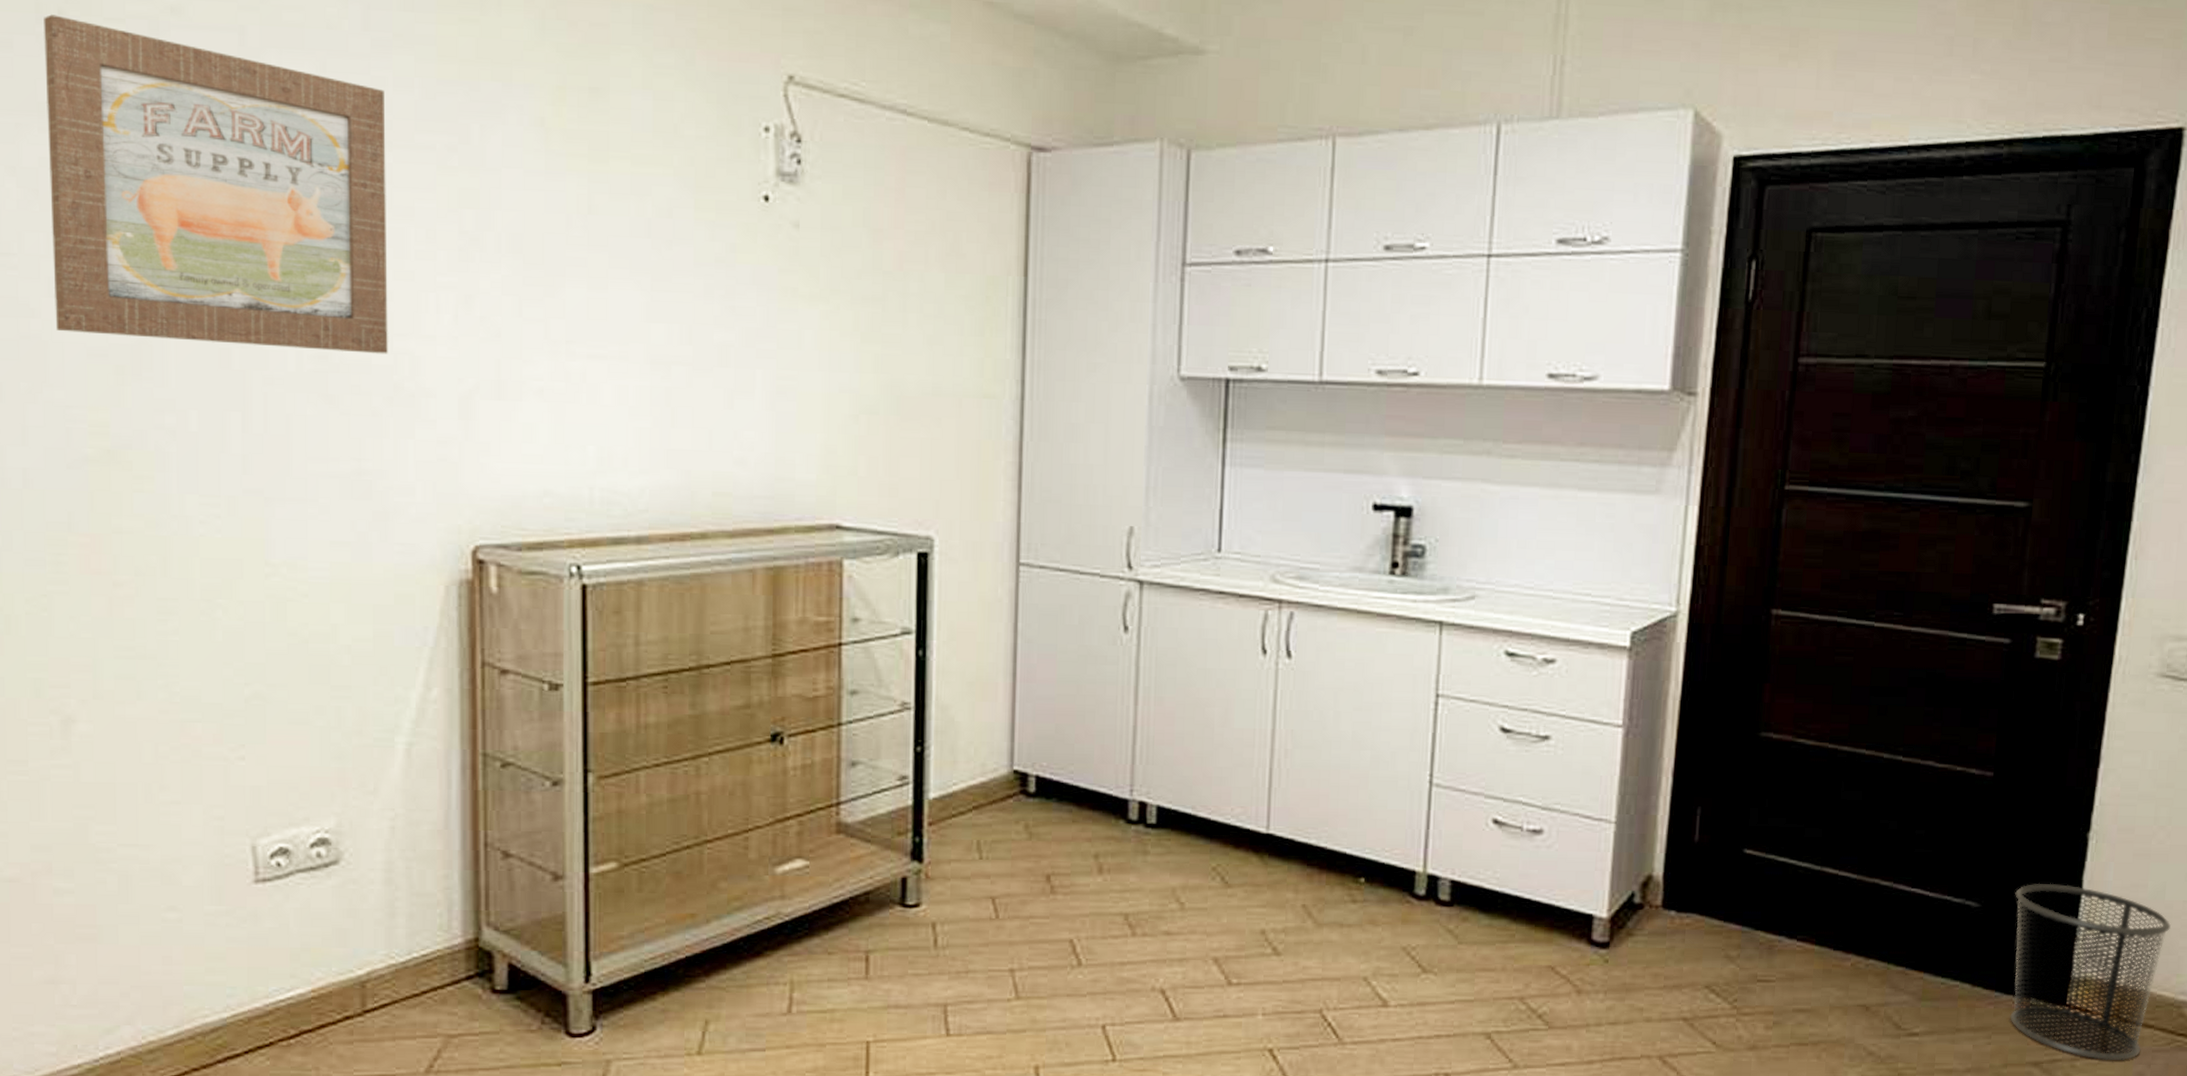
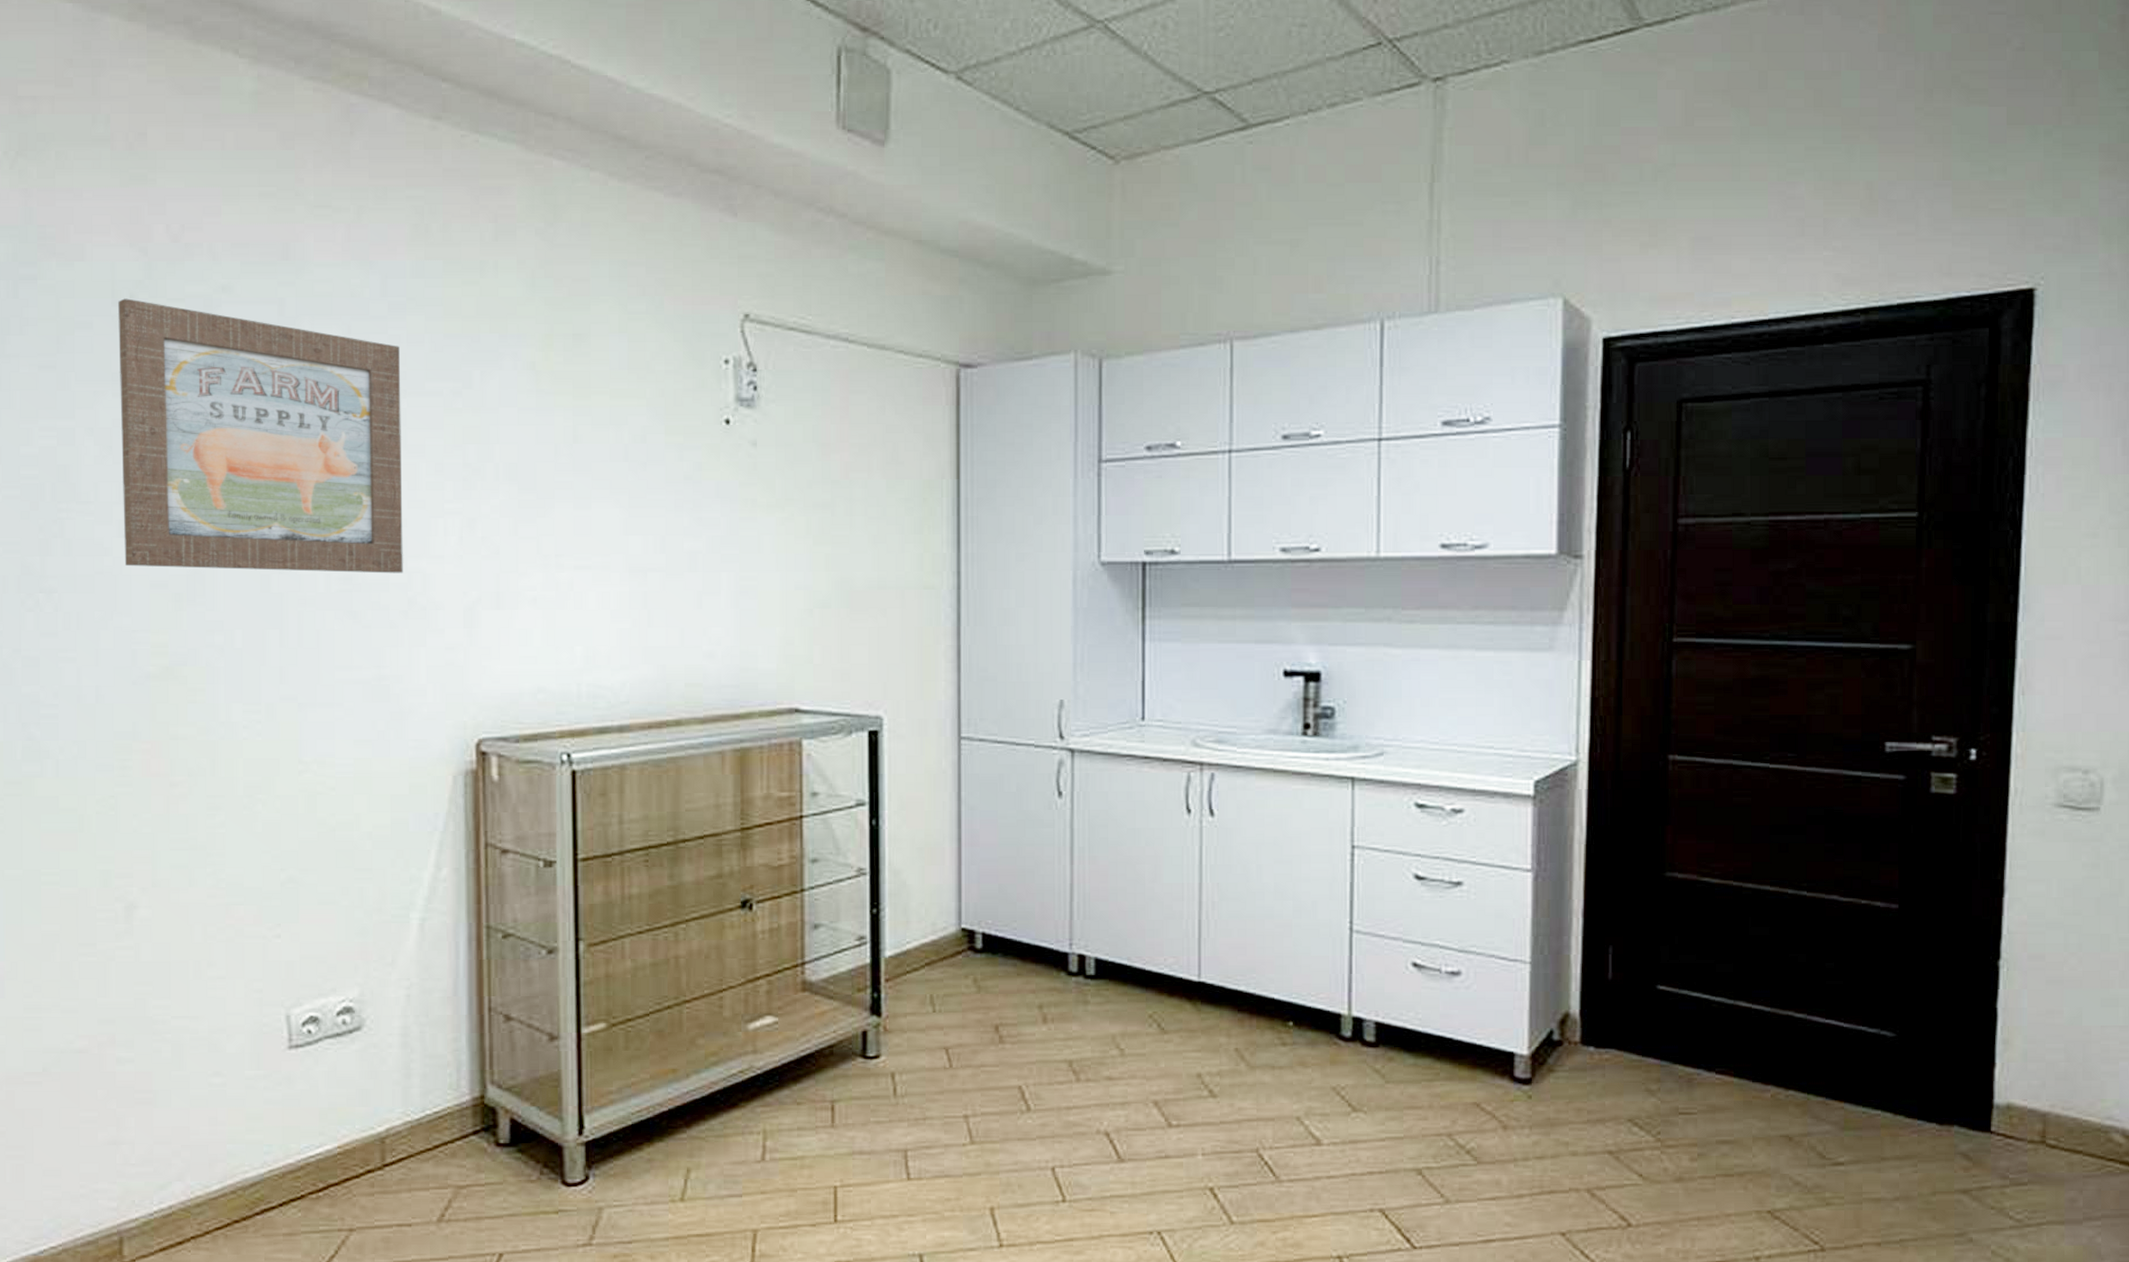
waste bin: present [2010,883,2171,1061] -> none [1930,1011,2090,1188]

